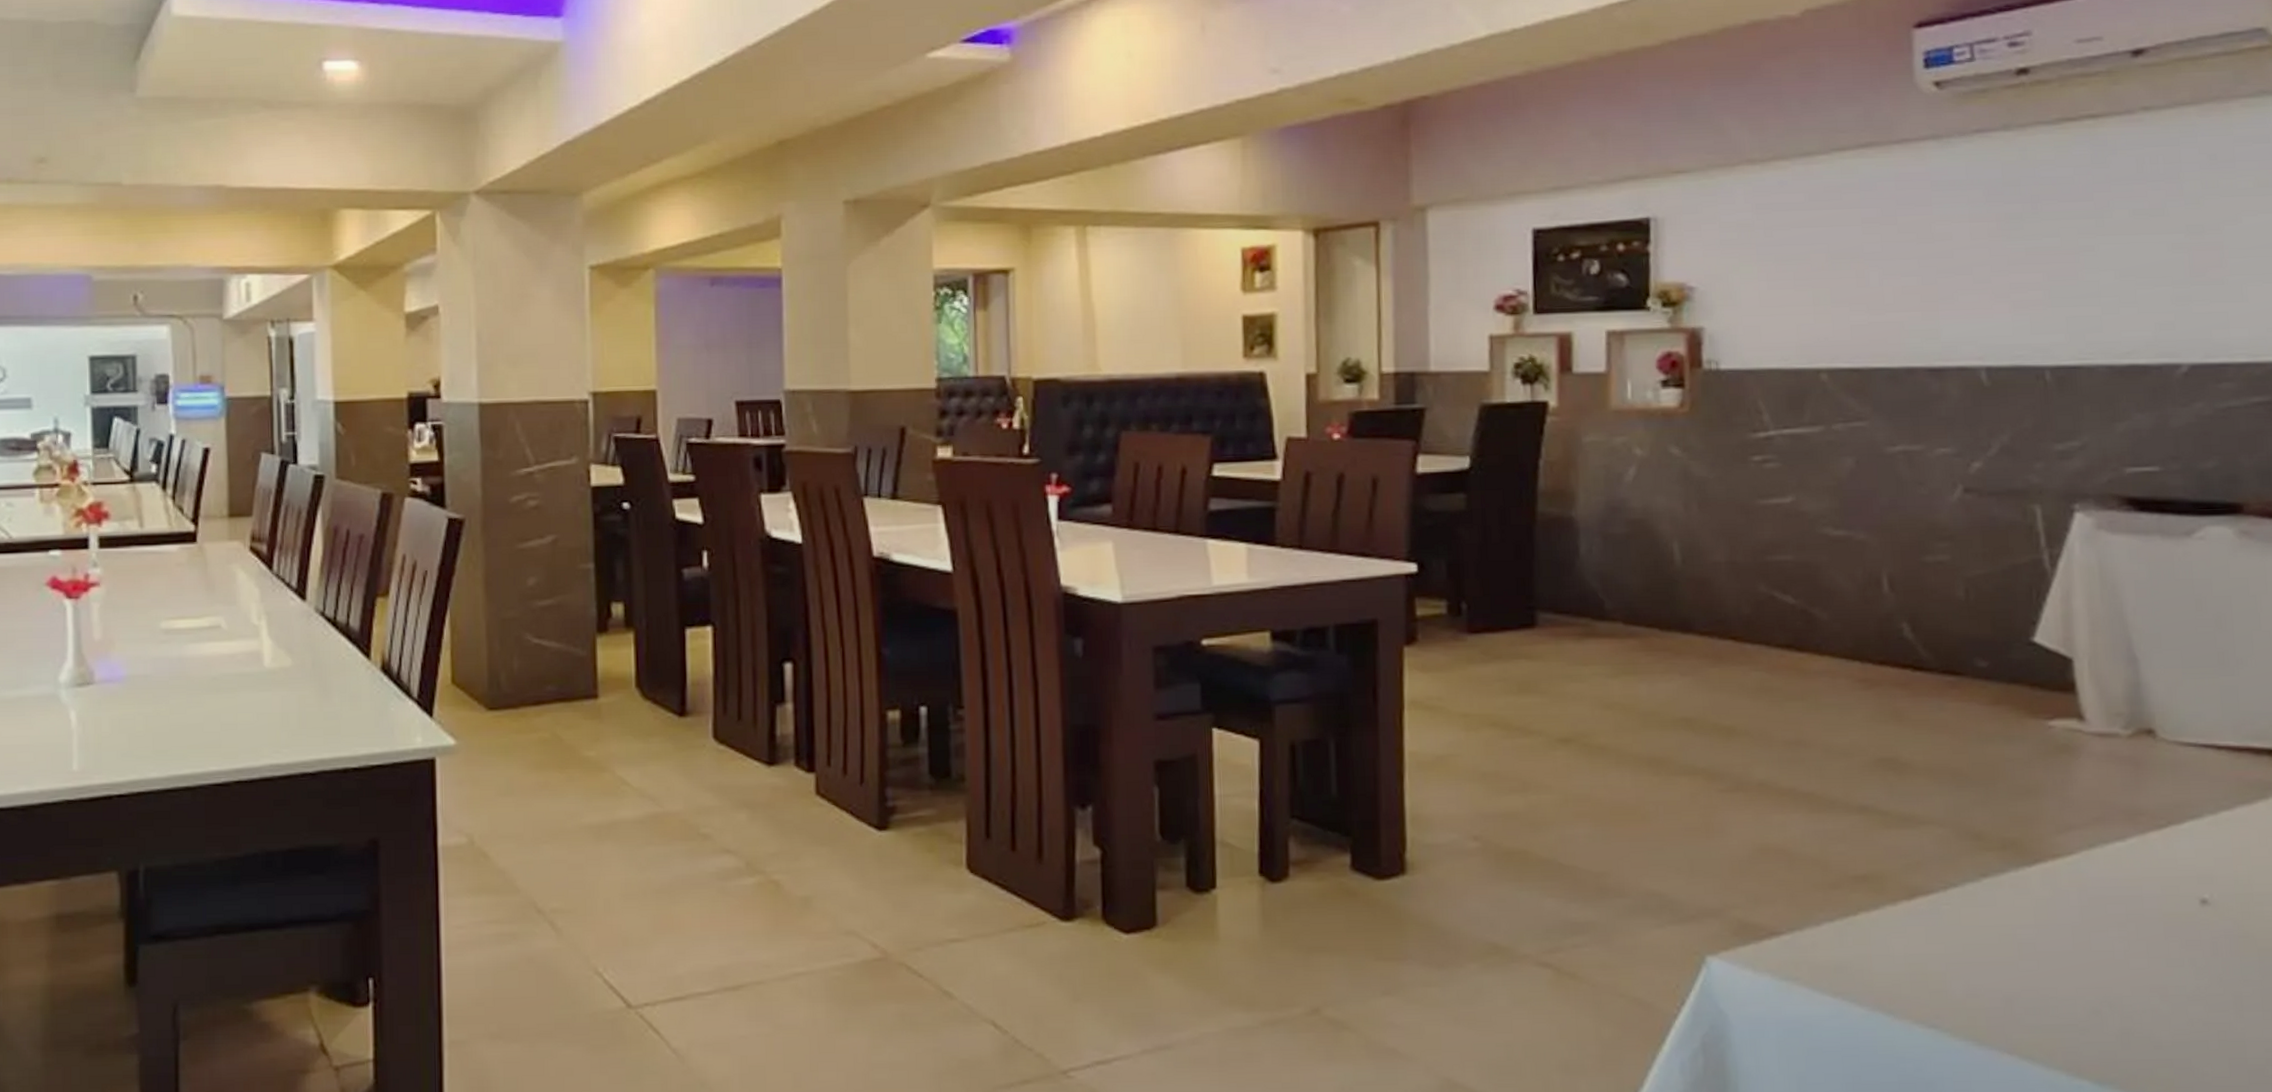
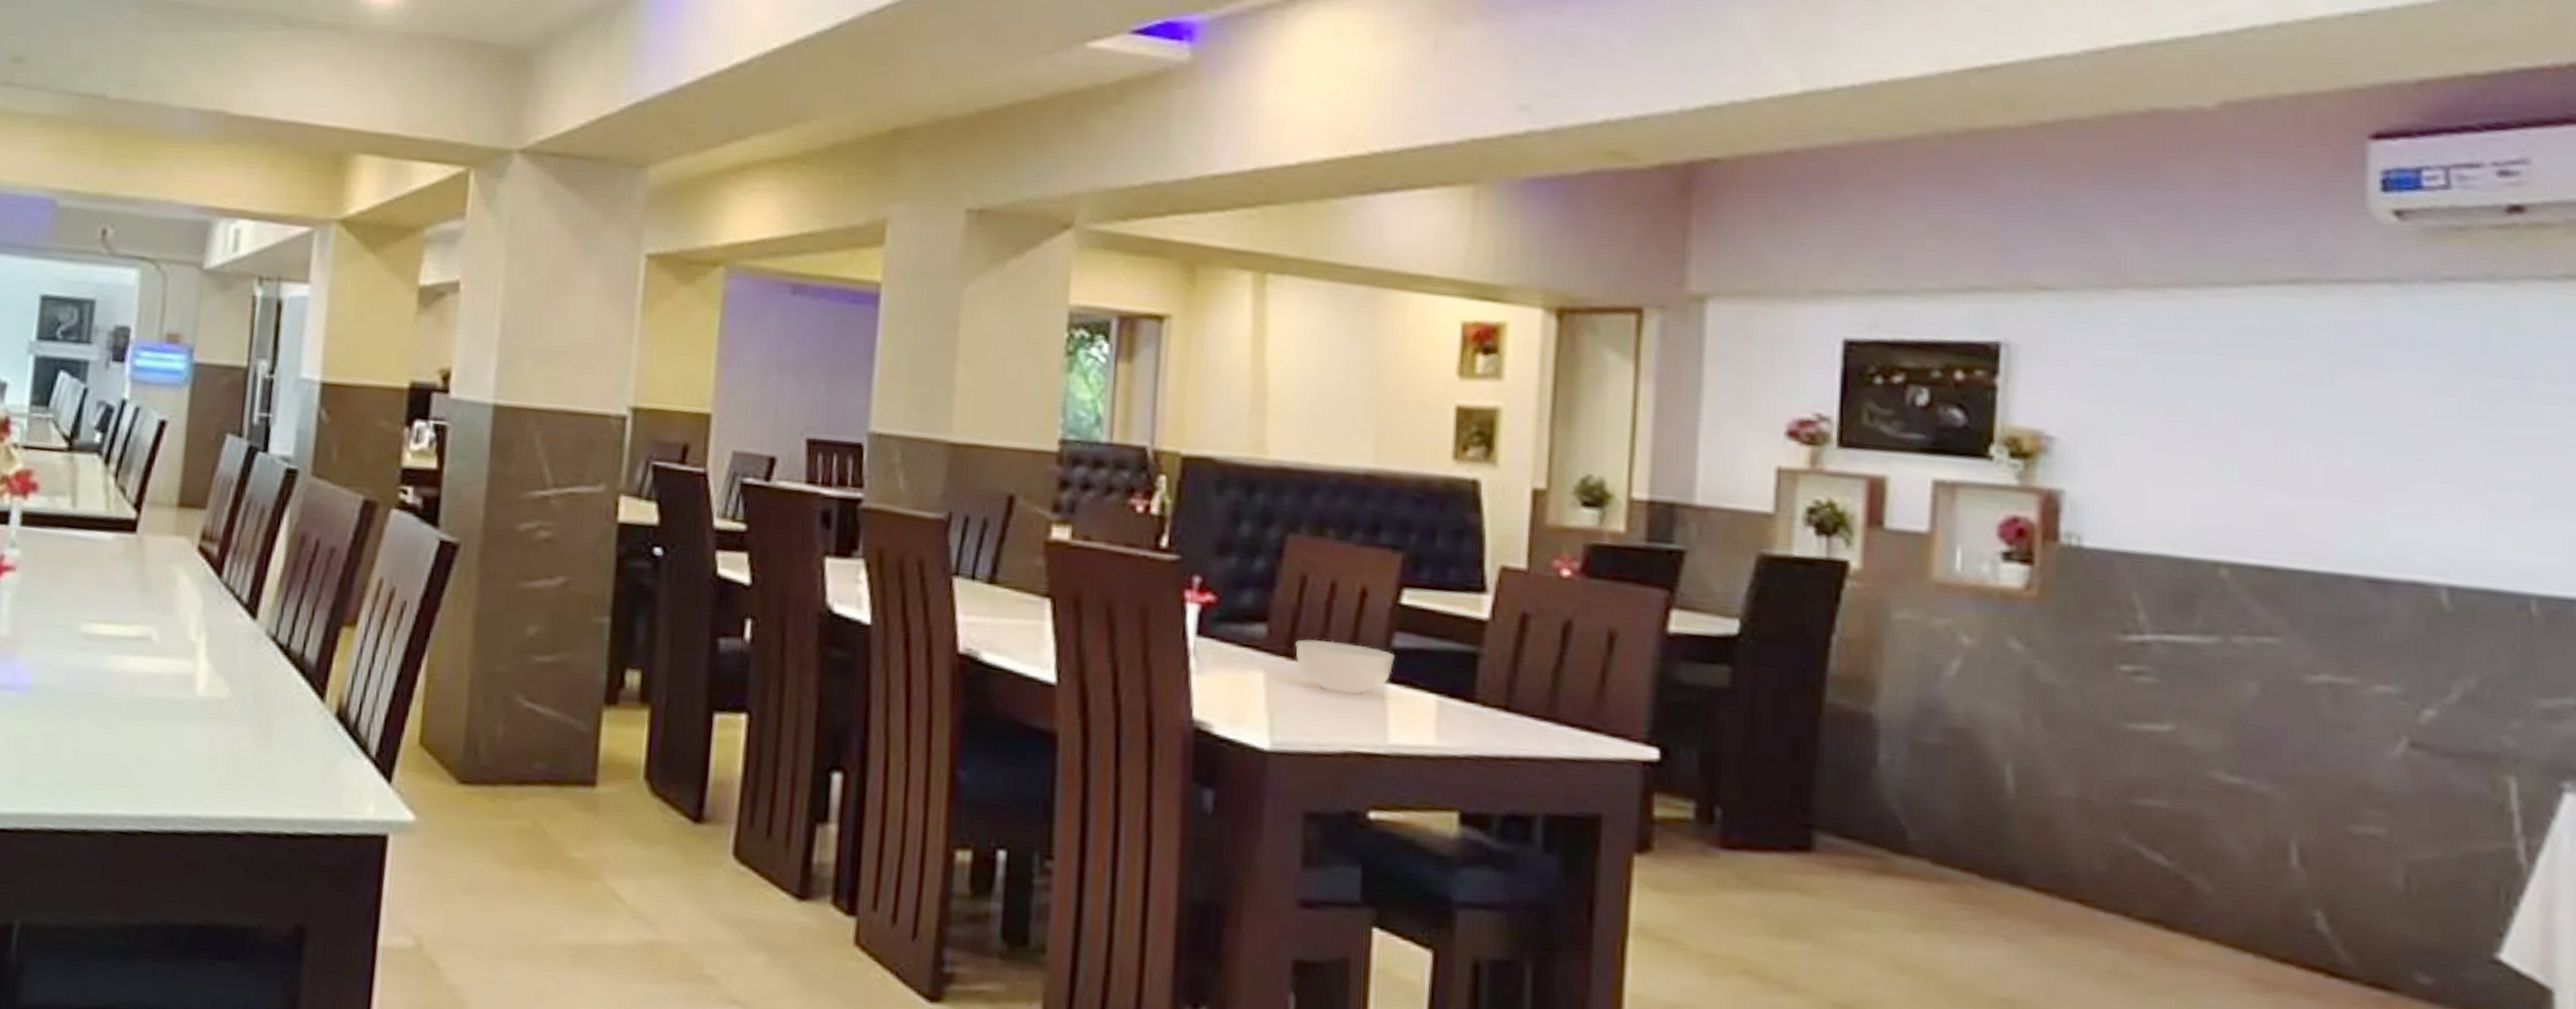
bowl: none [1135,511,1212,552] -> present [1295,639,1395,696]

